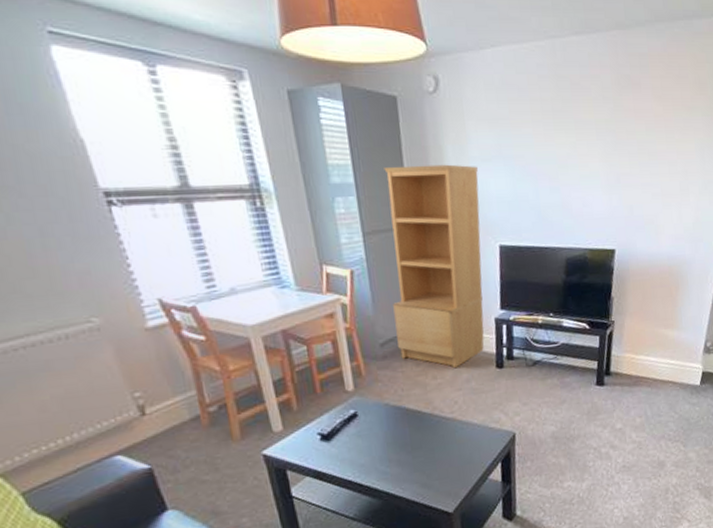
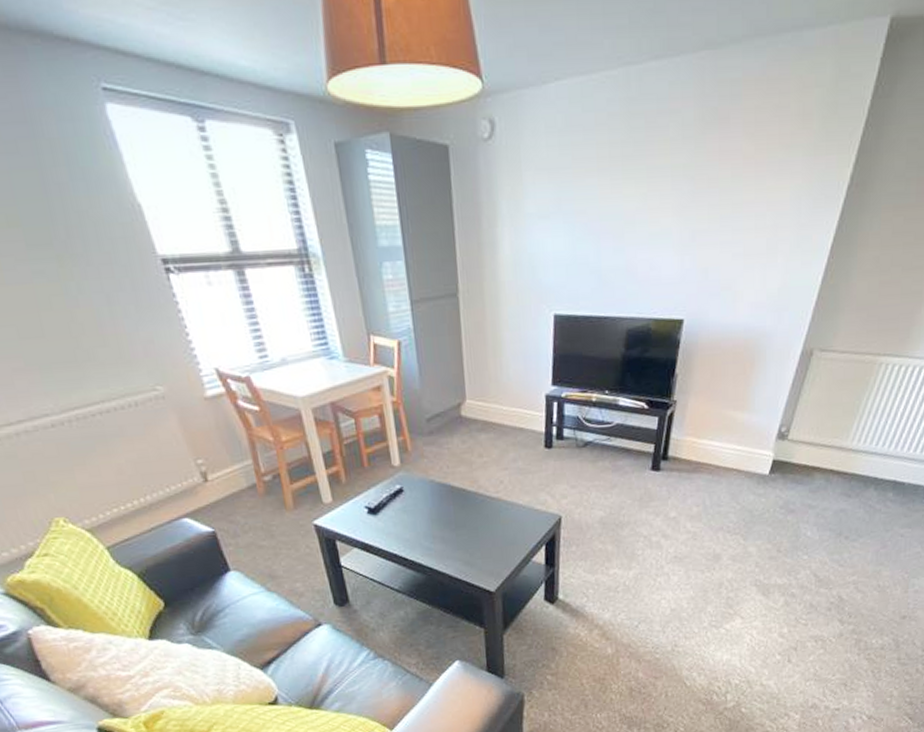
bookcase: present [384,164,484,369] -> none [433,223,534,447]

